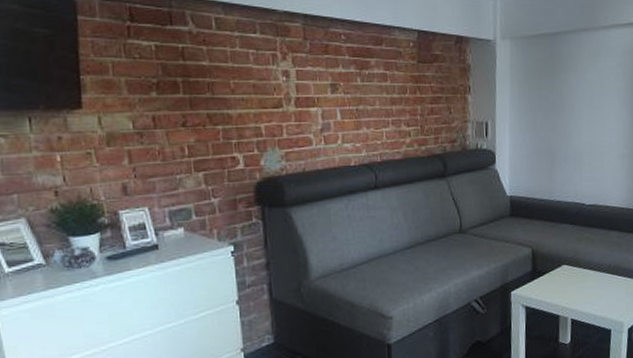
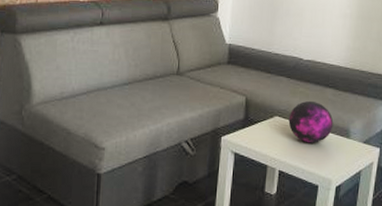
decorative orb: none [576,245,621,289] -> present [288,100,334,143]

